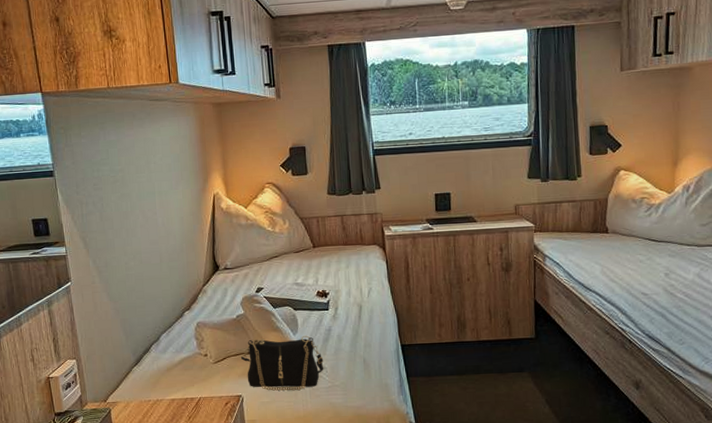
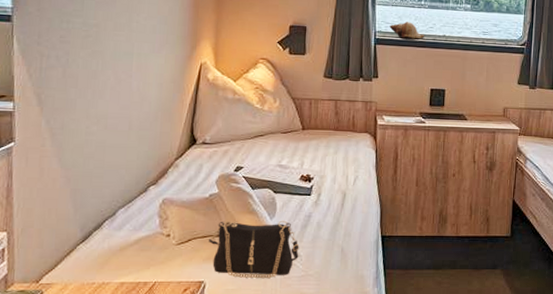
seashell: none [386,128,424,148] -> present [389,22,425,41]

